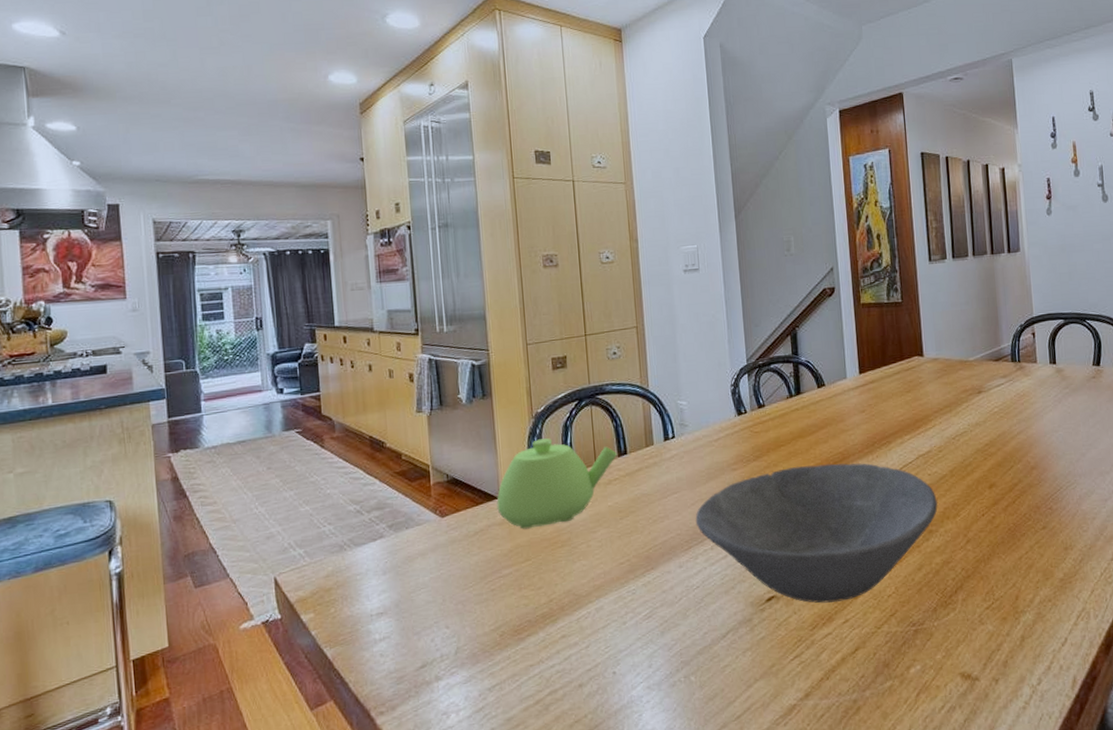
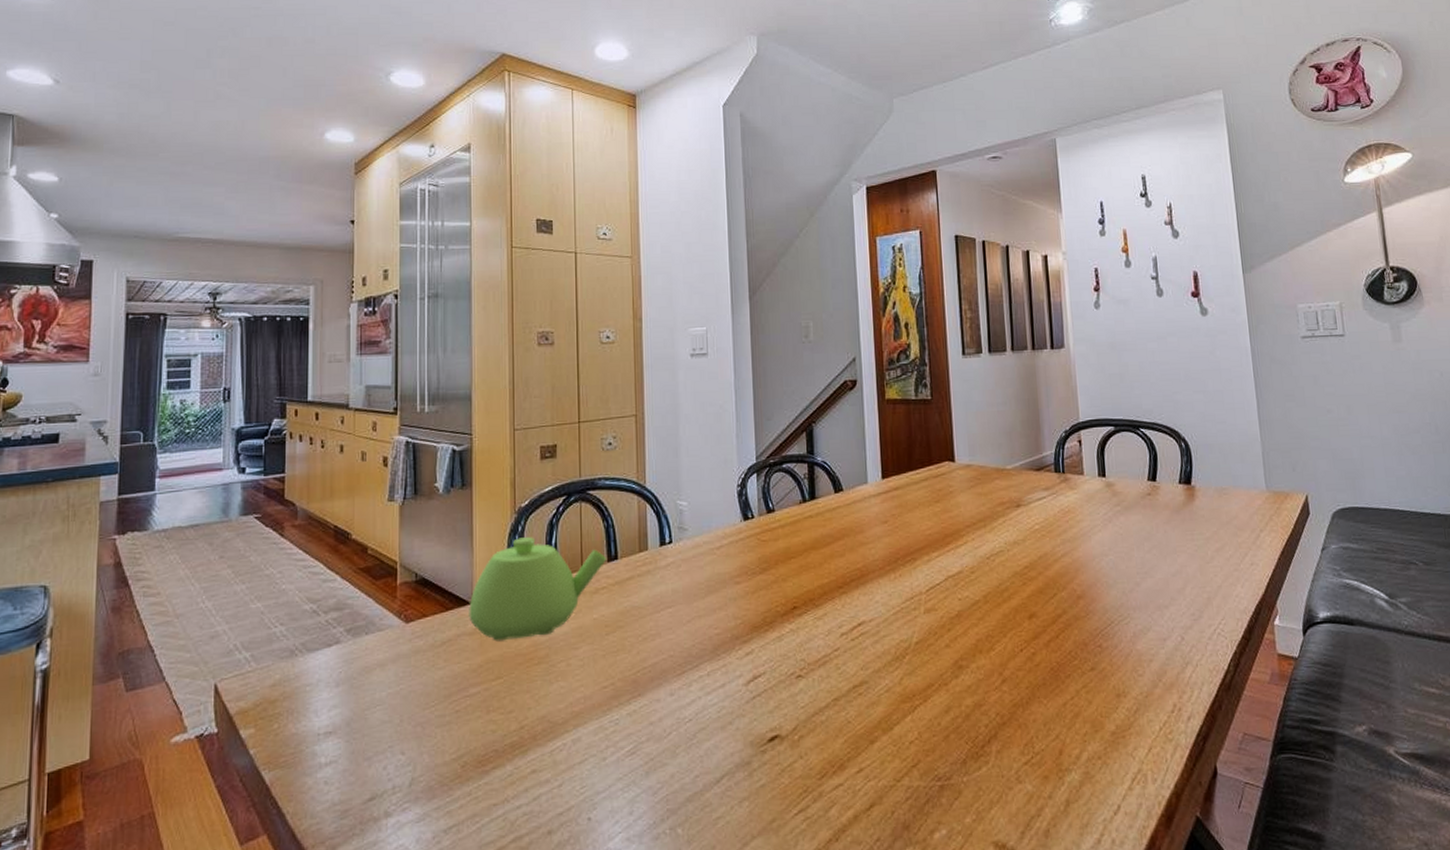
bowl: present [695,463,938,603] -> none [691,581,969,748]

